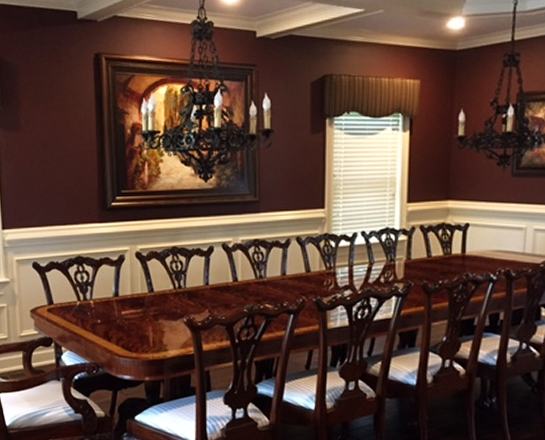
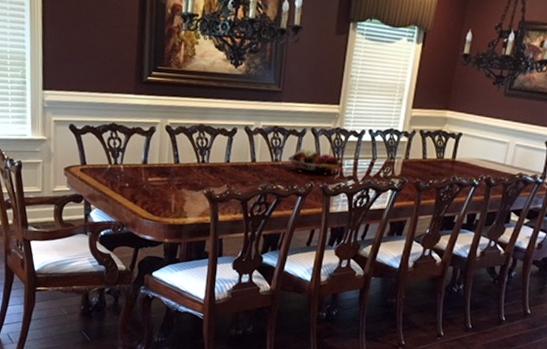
fruit basket: none [273,261,332,287] -> present [287,149,340,174]

